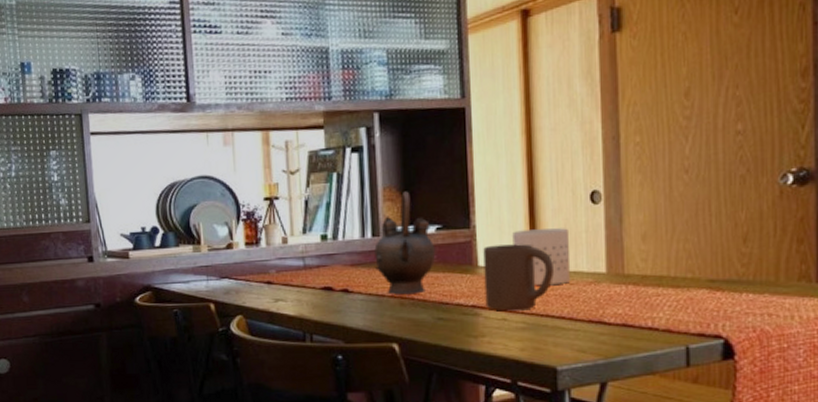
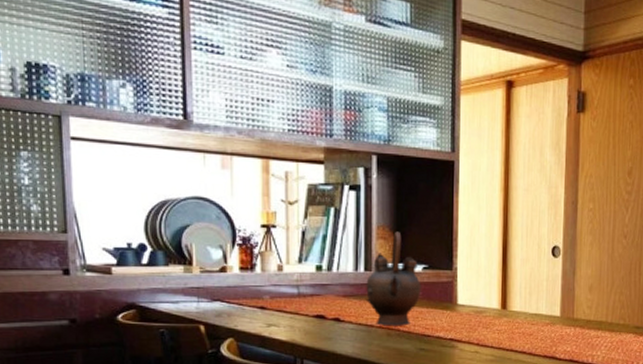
cup: present [483,243,555,311] -> none [461,286,520,345]
mug: present [512,228,571,286] -> none [487,275,534,325]

